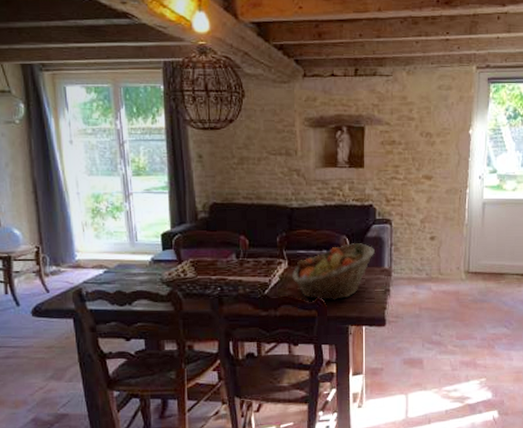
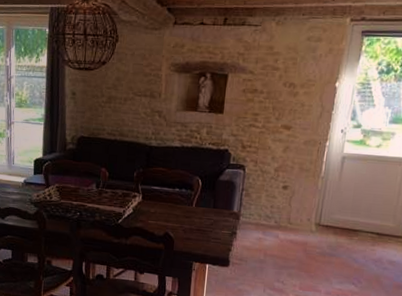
fruit basket: present [292,242,376,300] -> none [145,184,227,237]

